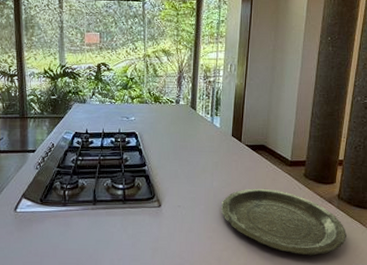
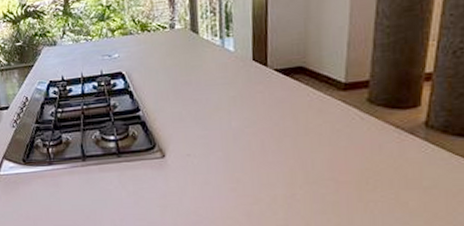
plate: present [222,188,347,256] -> none [246,123,443,205]

